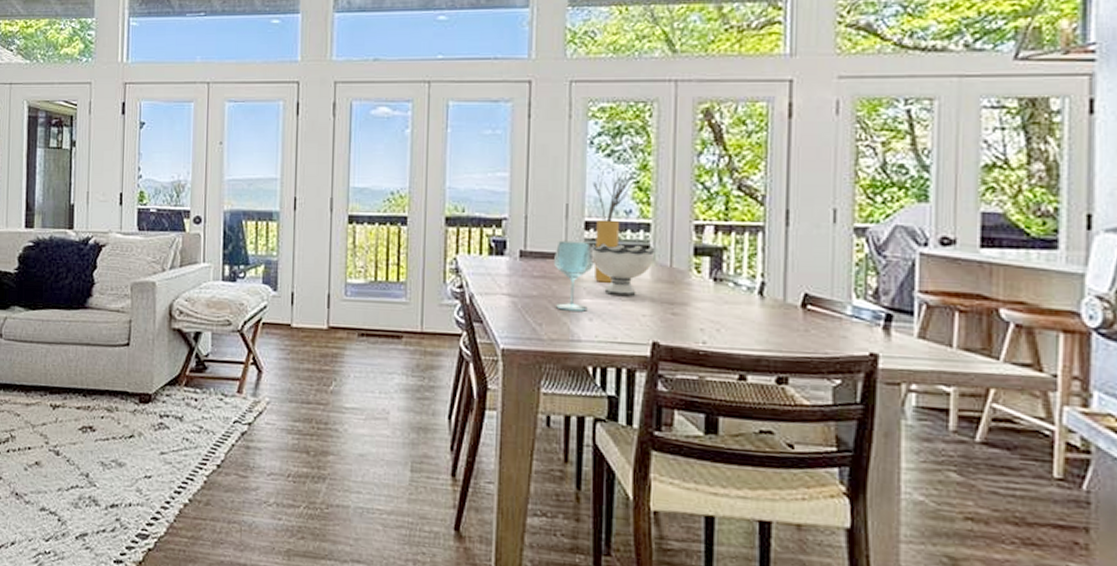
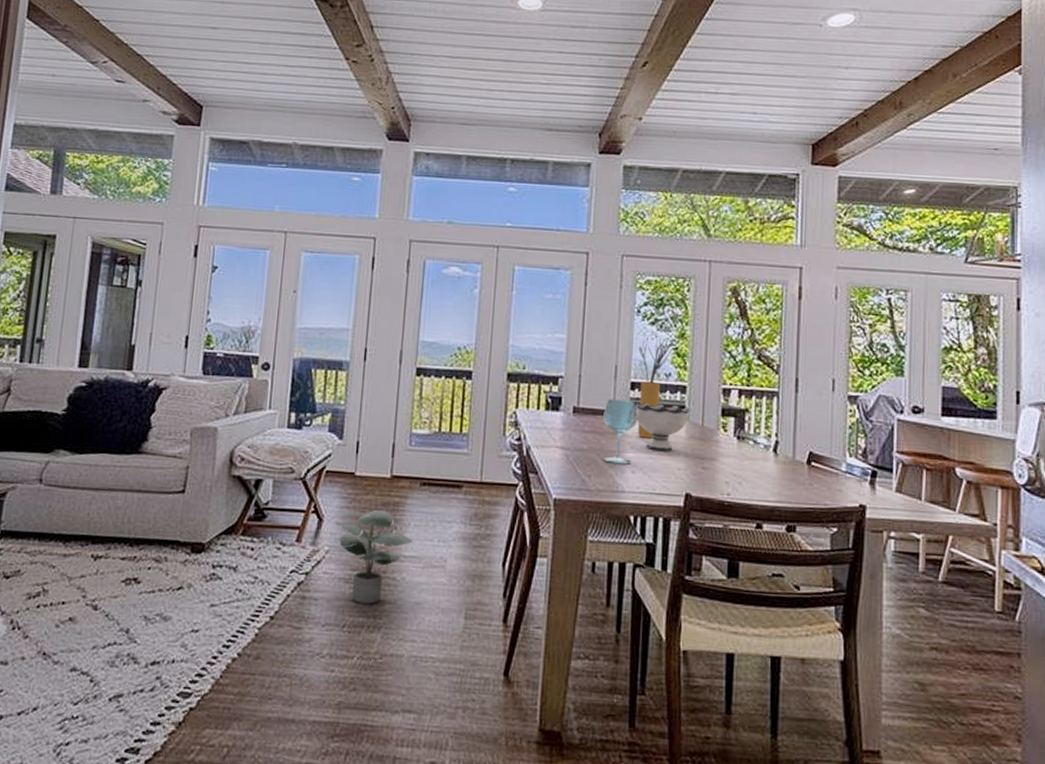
potted plant: none [274,361,354,455] -> present [335,509,414,604]

